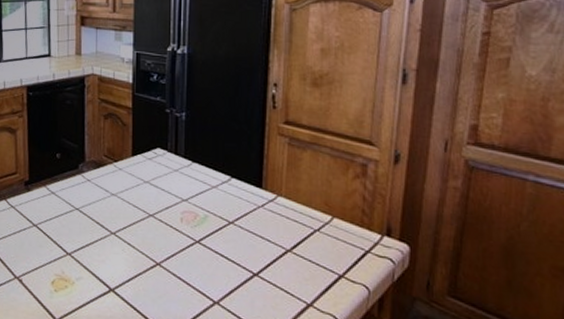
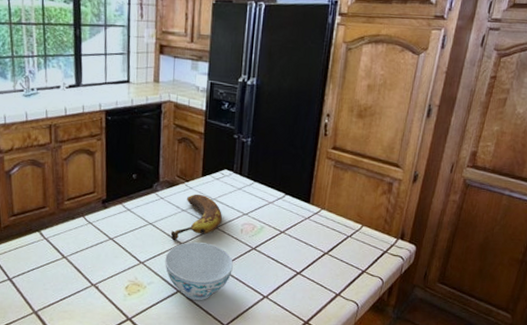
bowl: none [95,231,175,304] -> present [165,242,234,301]
banana: none [99,176,159,230] -> present [170,194,223,241]

